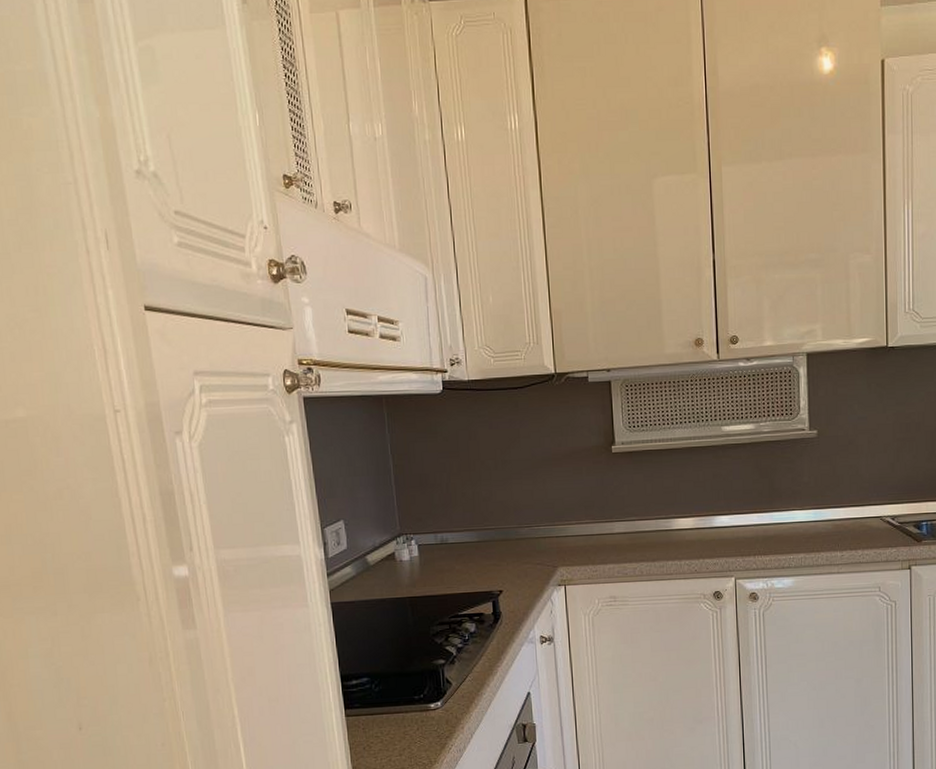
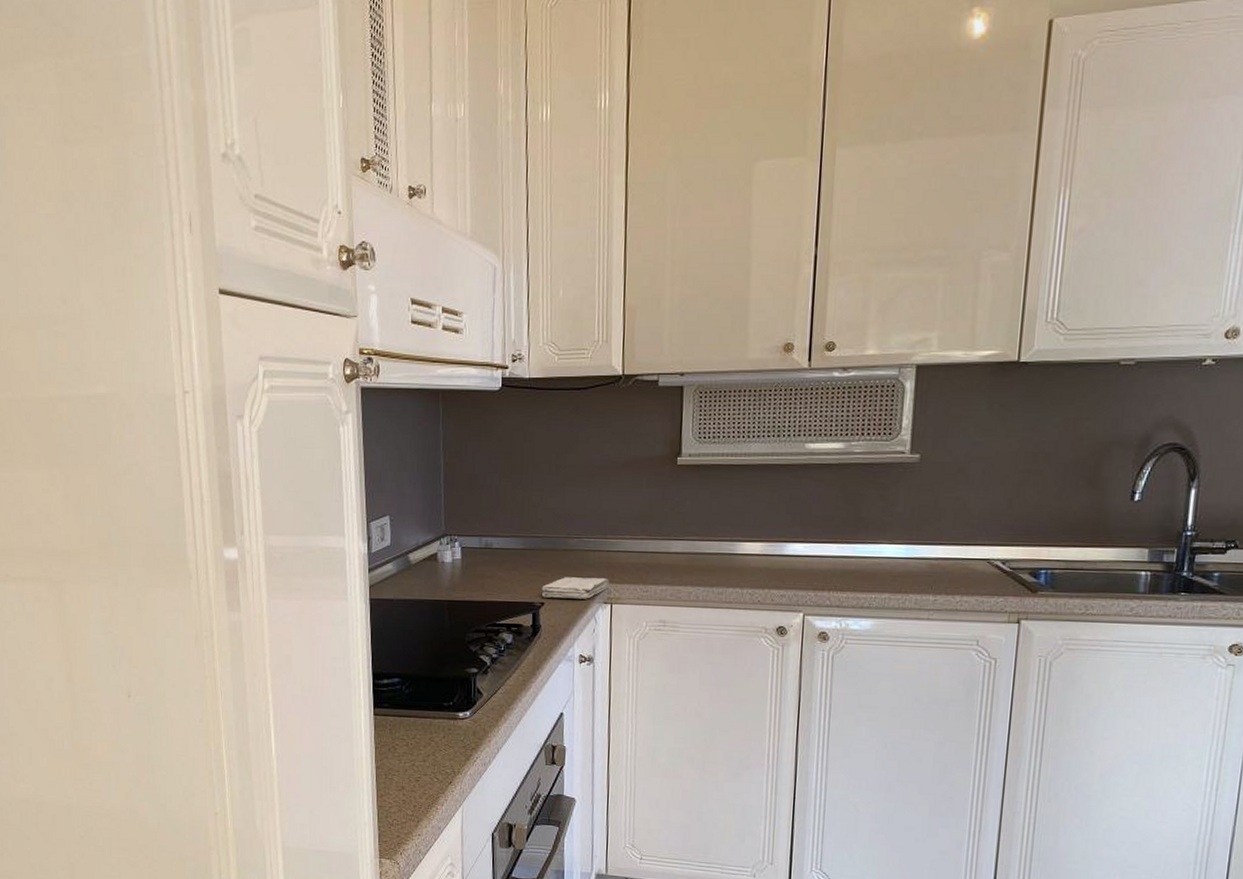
washcloth: none [498,562,561,586] -> present [541,577,609,599]

